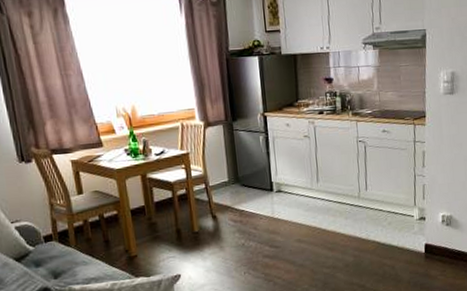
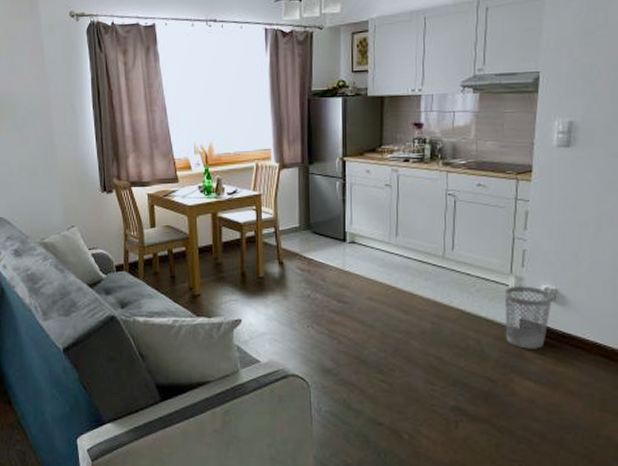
wastebasket: none [410,215,449,269] -> present [504,286,553,349]

